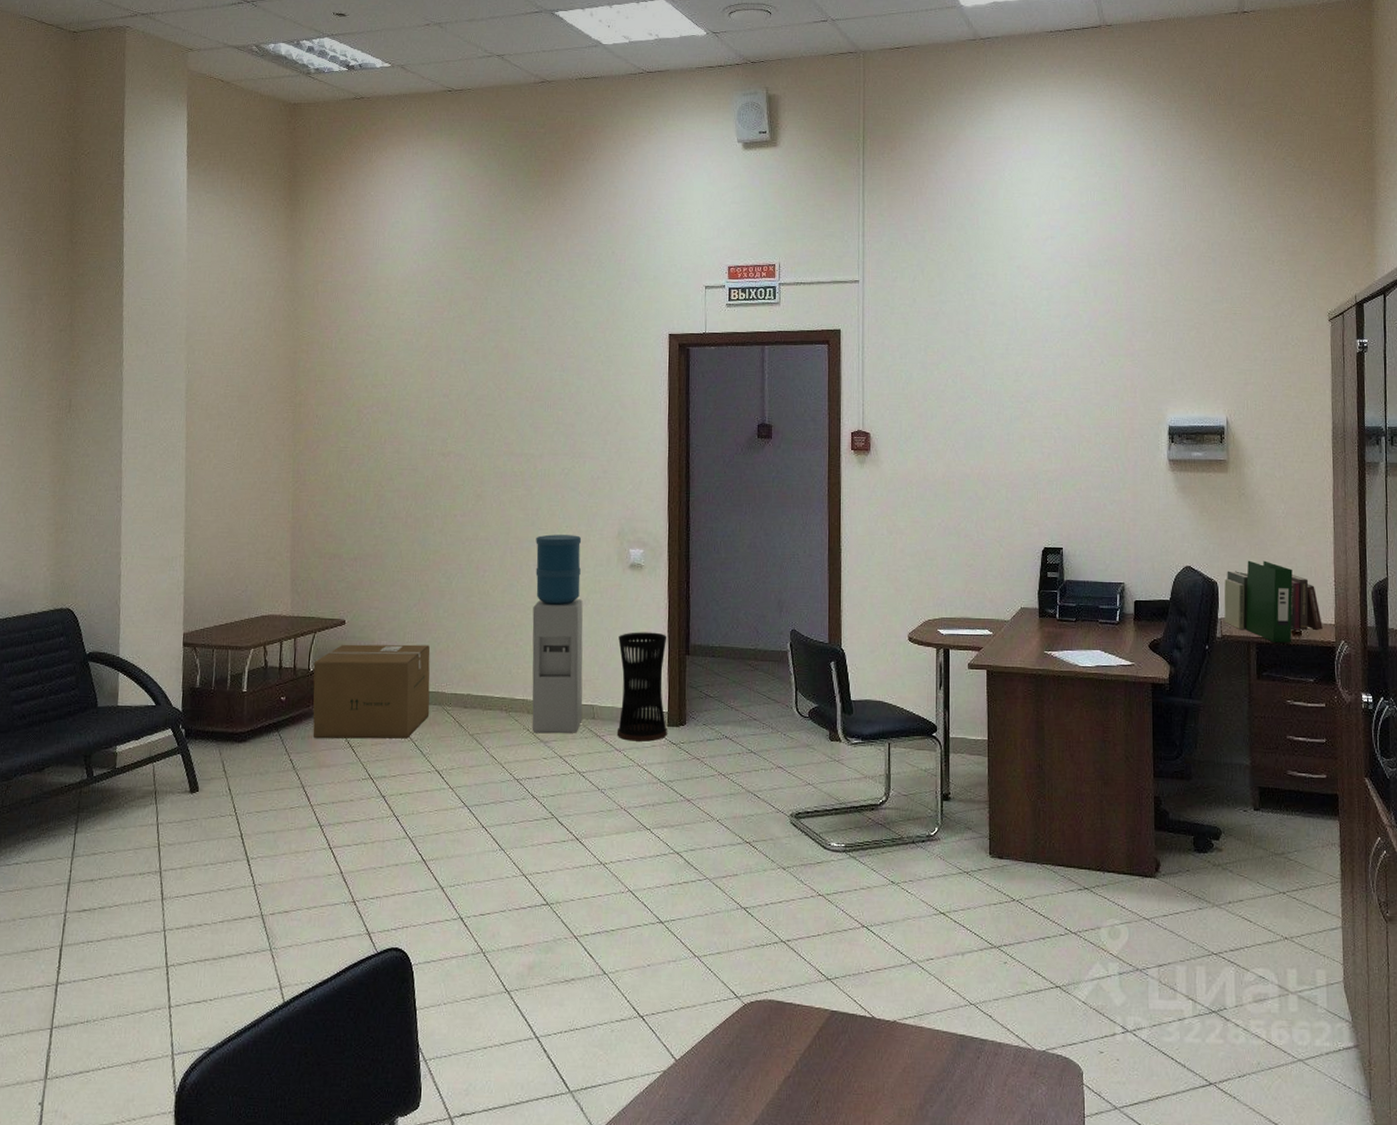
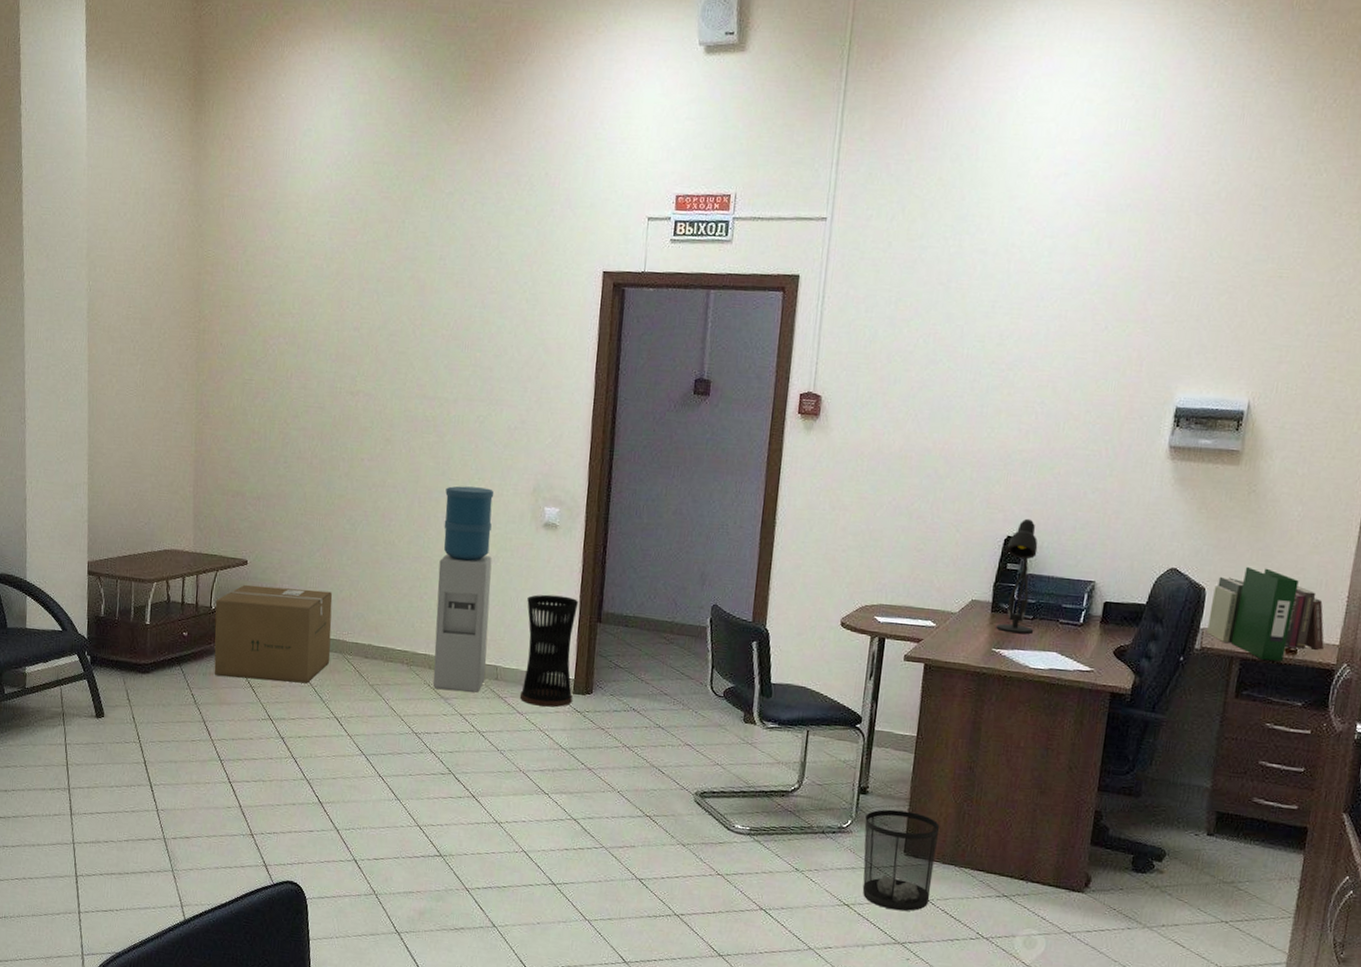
waste bin: none [950,813,1019,914] -> present [862,809,940,911]
desk lamp: none [1045,531,1078,636] -> present [996,518,1038,634]

